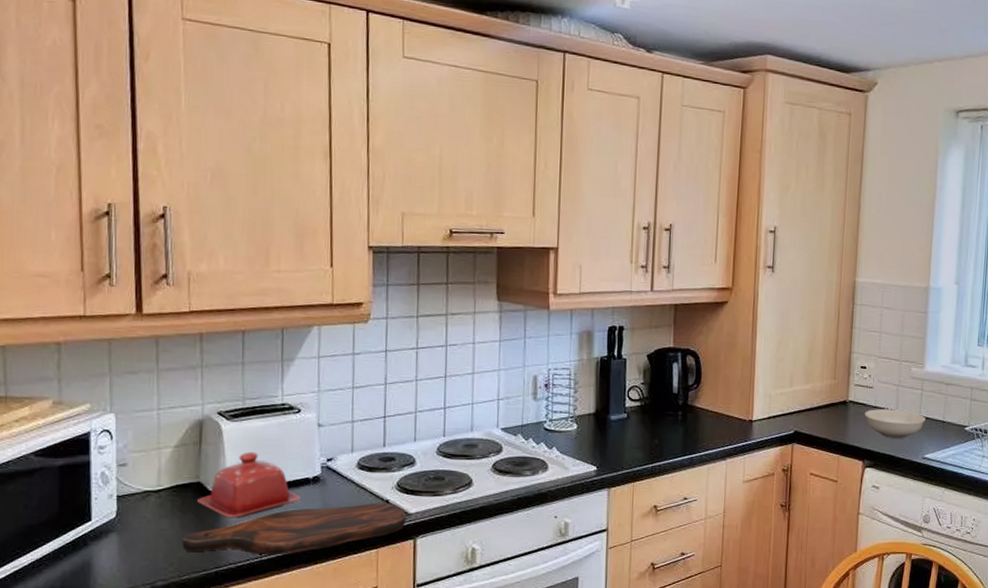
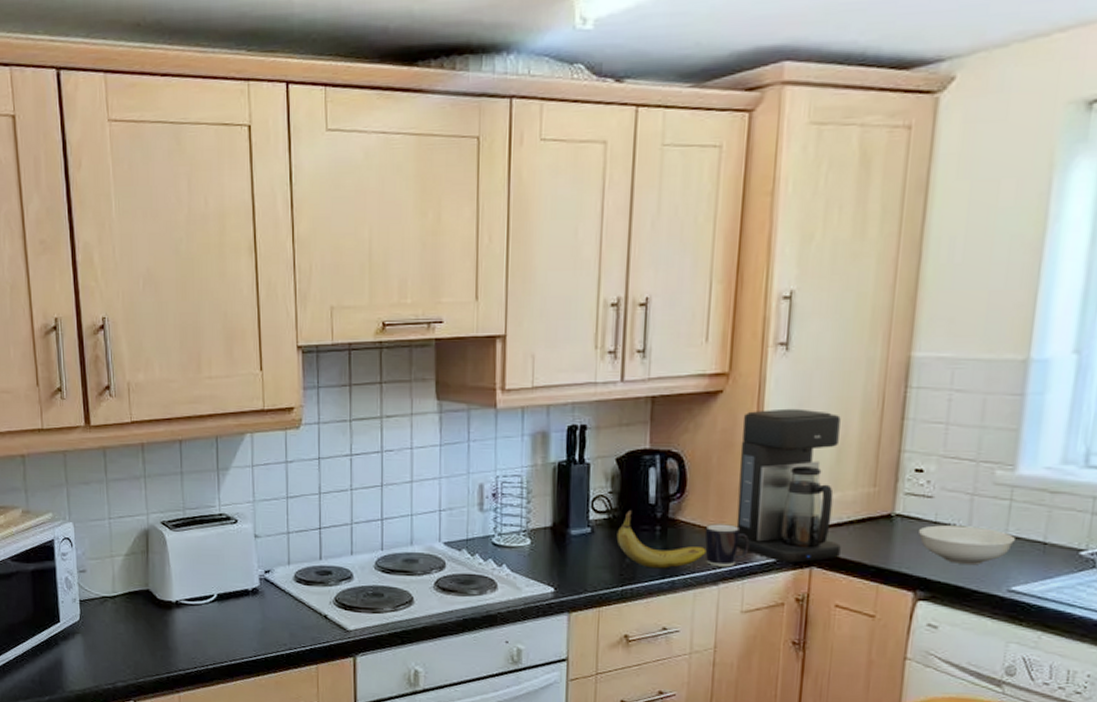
cutting board: present [182,502,406,556] -> none [136,617,345,665]
butter dish: present [197,451,302,519] -> none [148,561,242,627]
fruit: none [647,399,717,448] -> present [616,510,707,569]
mug: none [715,409,749,445] -> present [704,524,750,567]
coffee maker: none [739,317,813,440] -> present [736,408,841,563]

